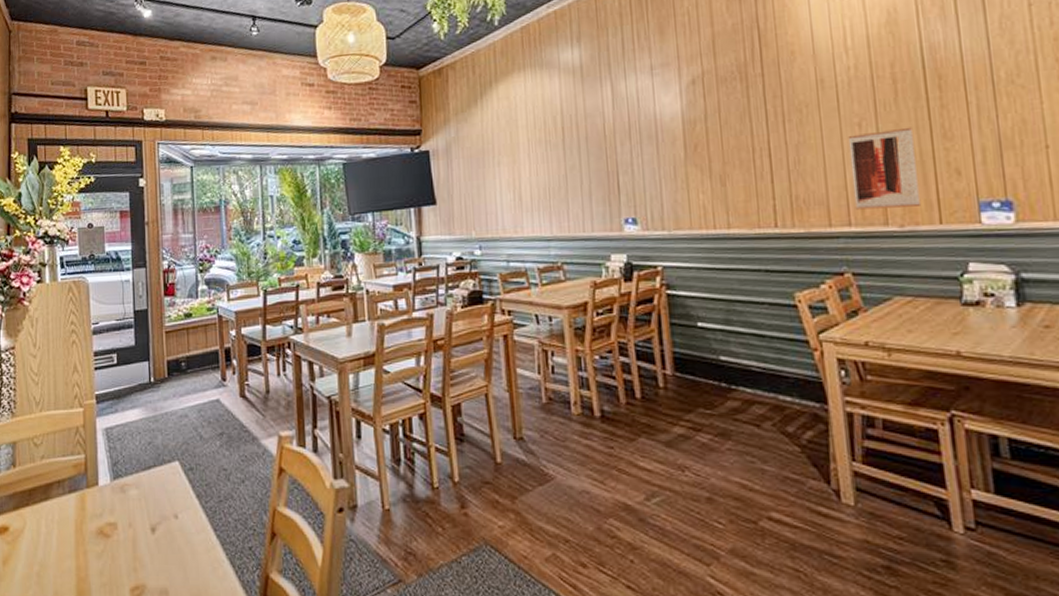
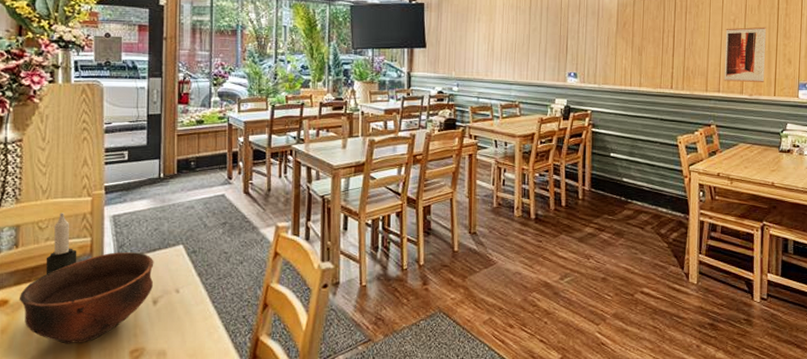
bowl: none [18,471,150,579] -> present [19,252,154,344]
candle: none [42,426,73,497] -> present [46,213,77,274]

